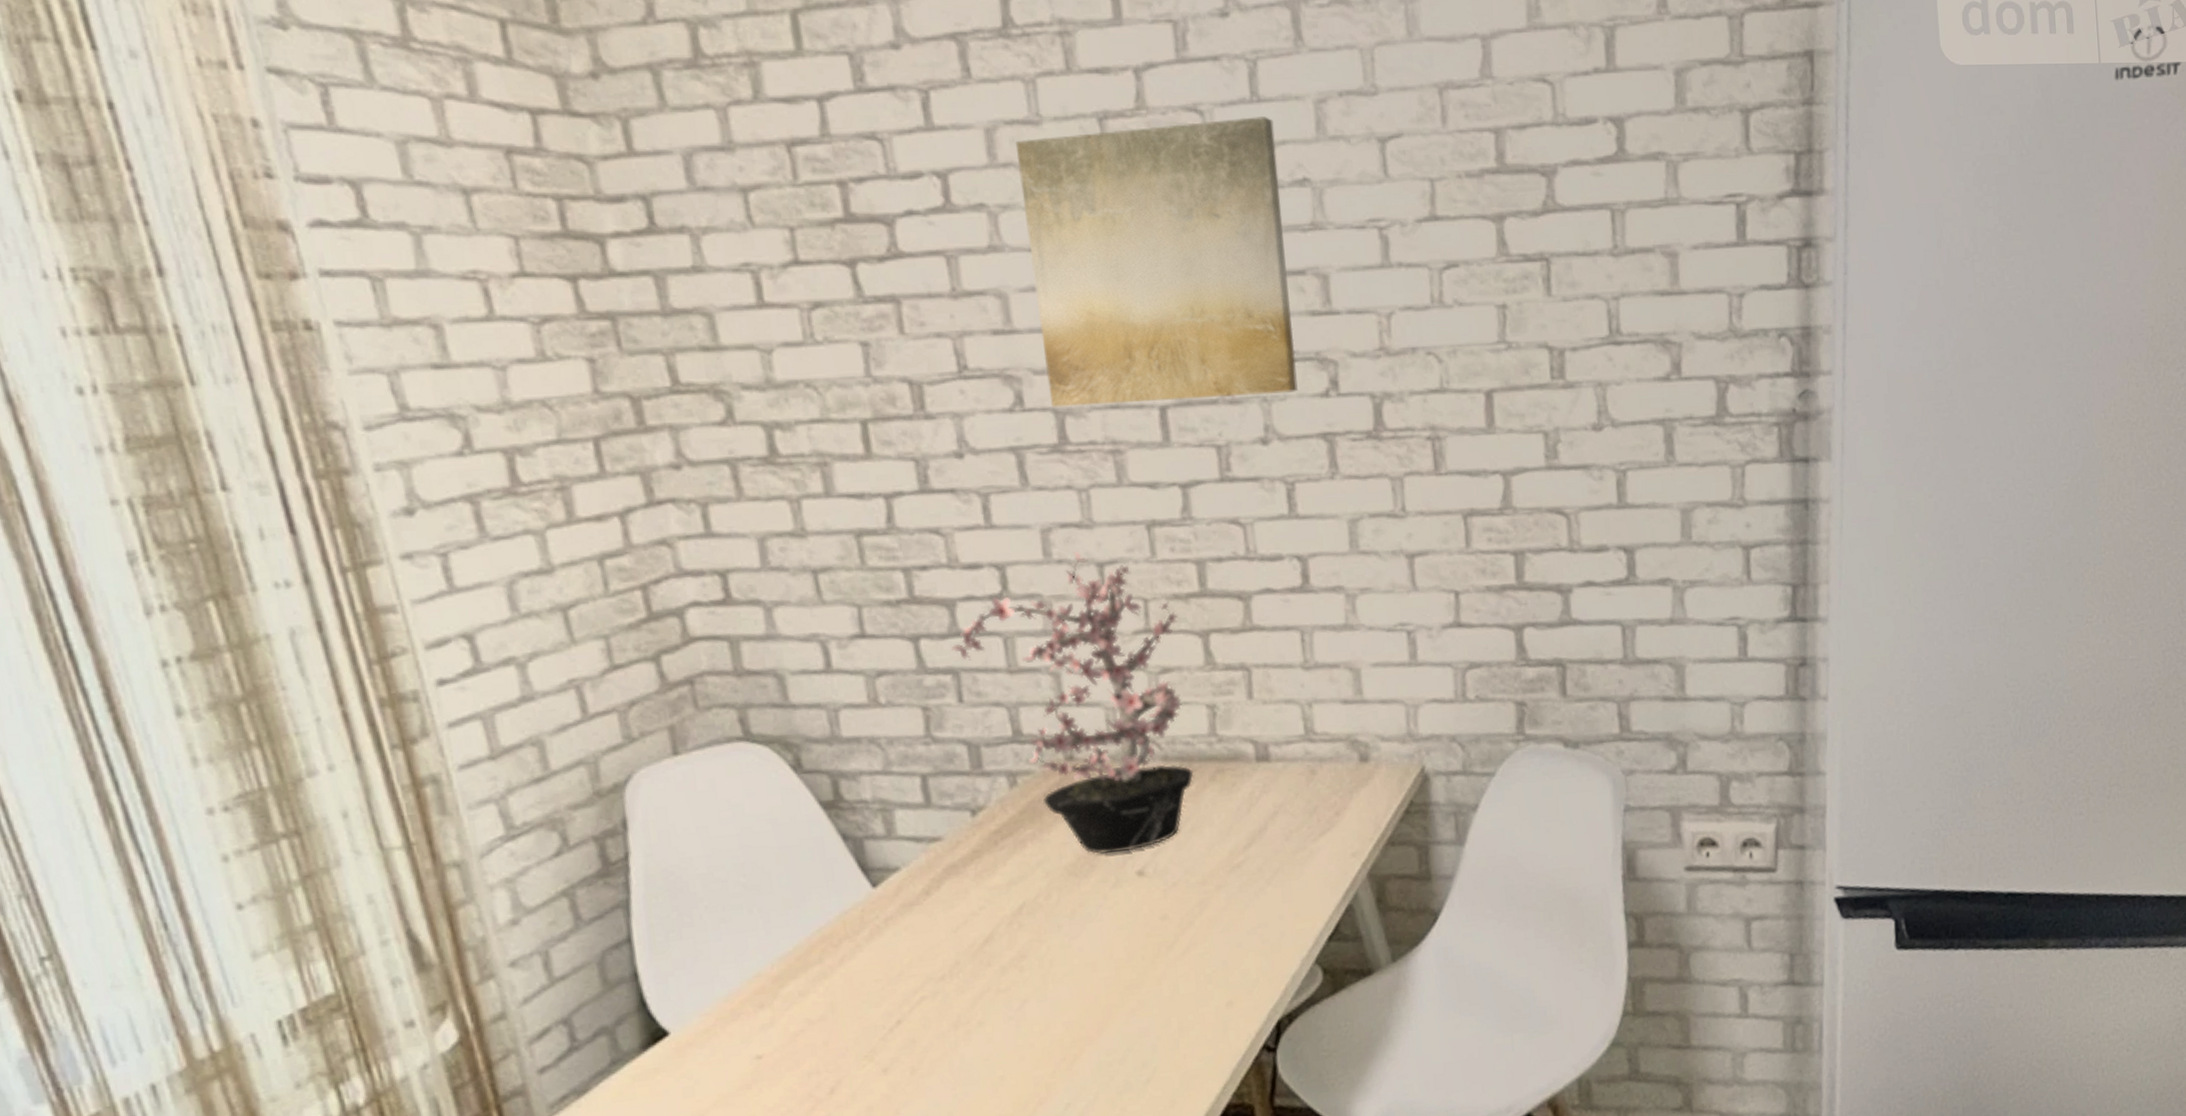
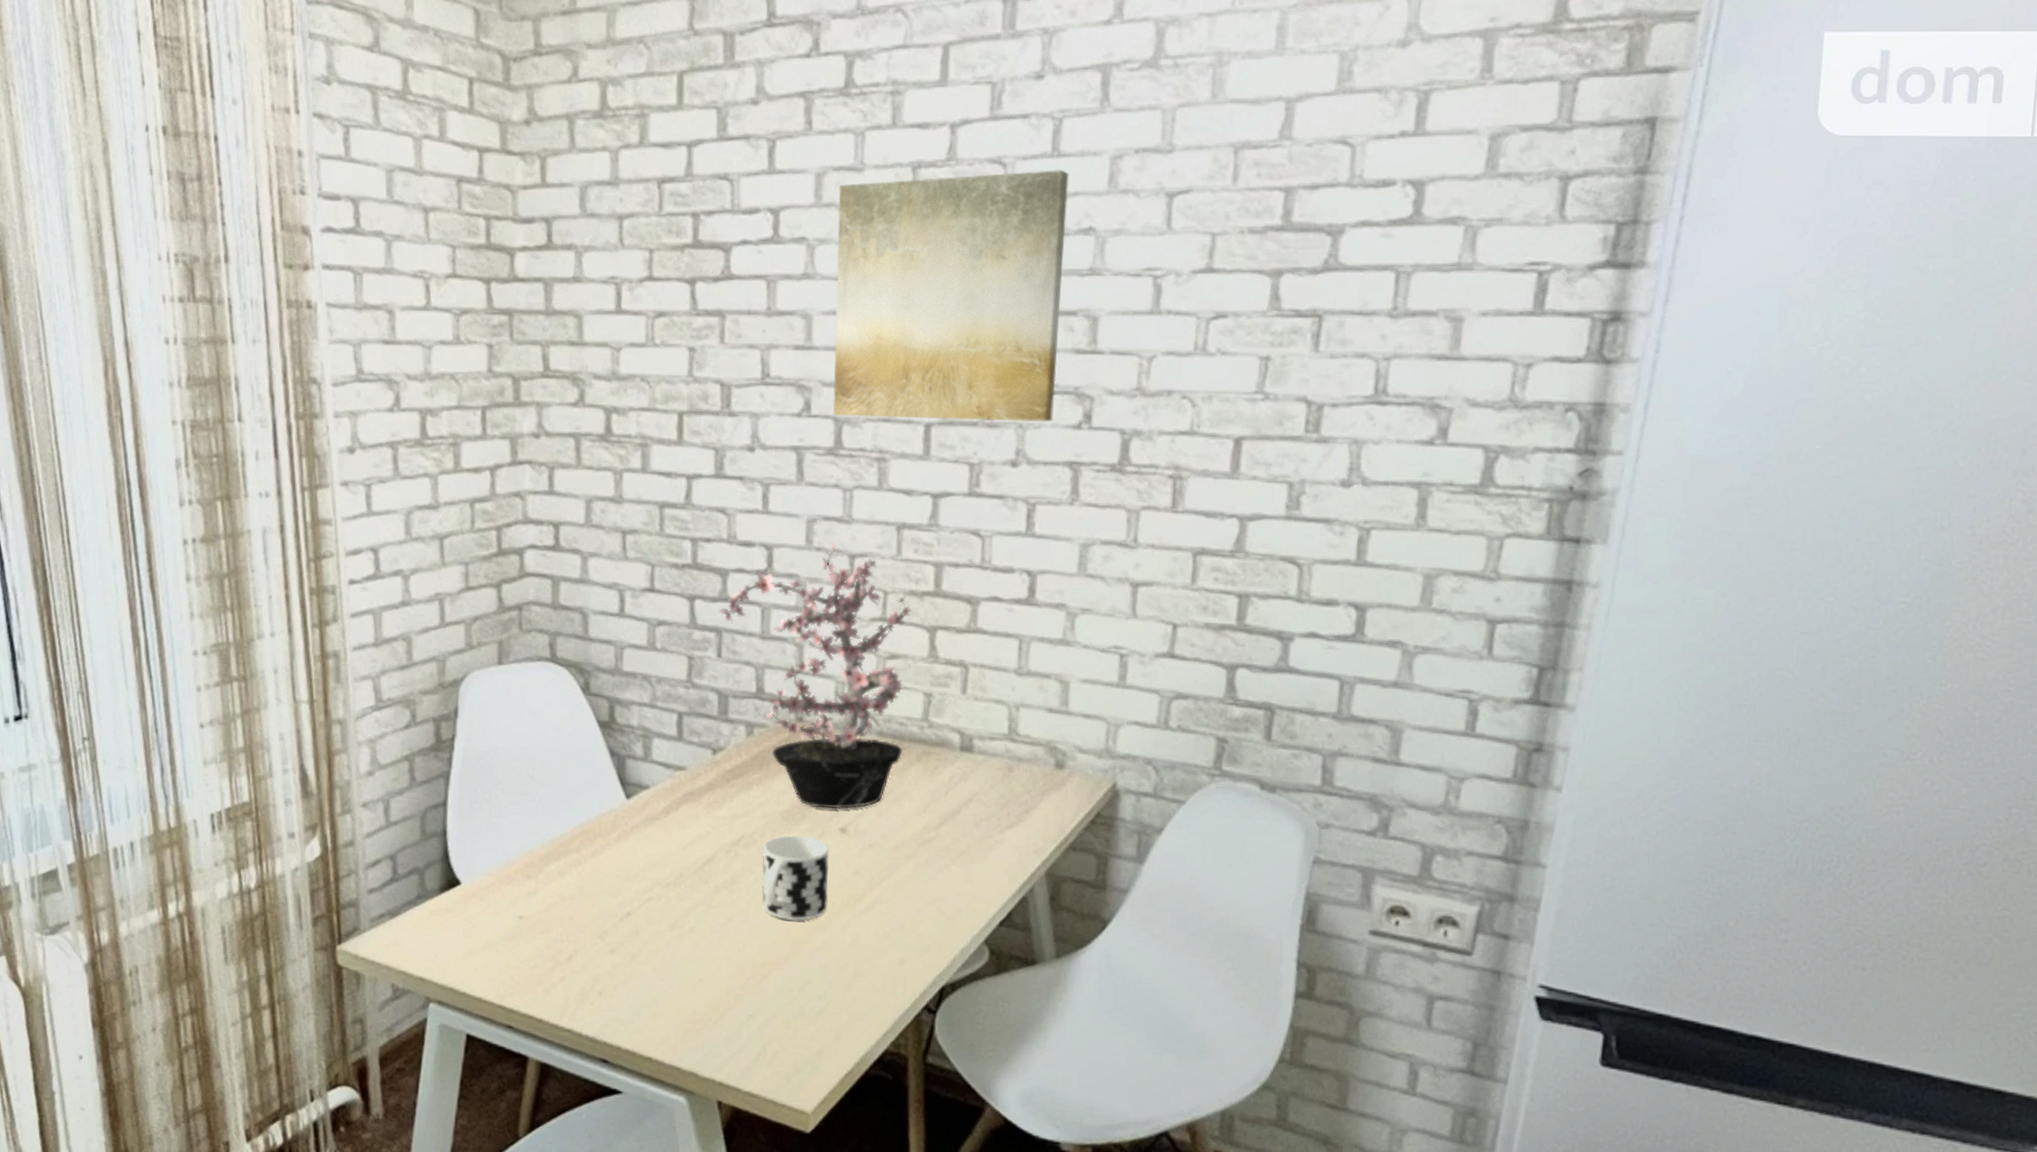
cup: none [1050,887,1137,988] -> present [762,835,830,921]

